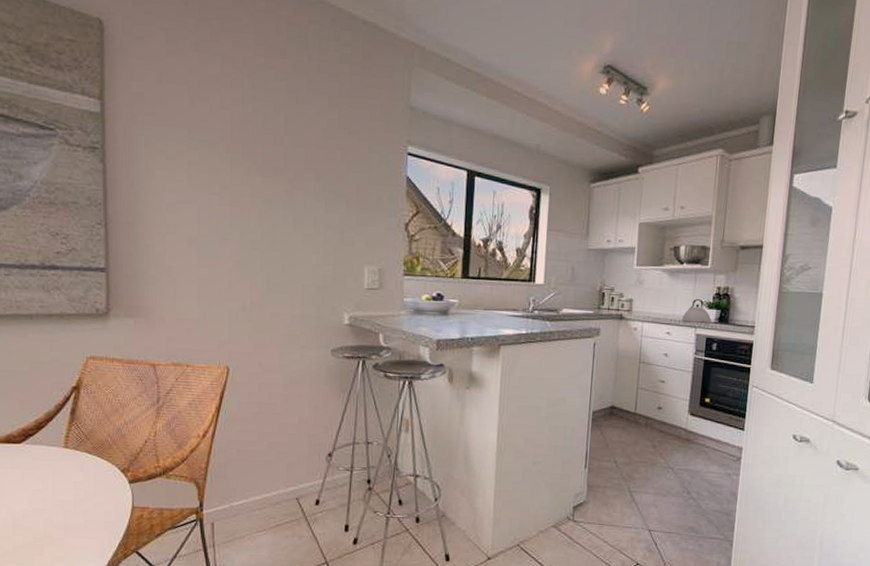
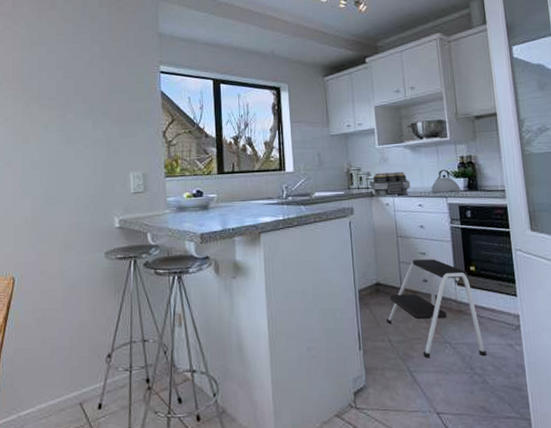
step stool: none [615,387,705,482] -> present [386,259,486,357]
spice rack: none [621,295,663,321] -> present [370,172,411,196]

